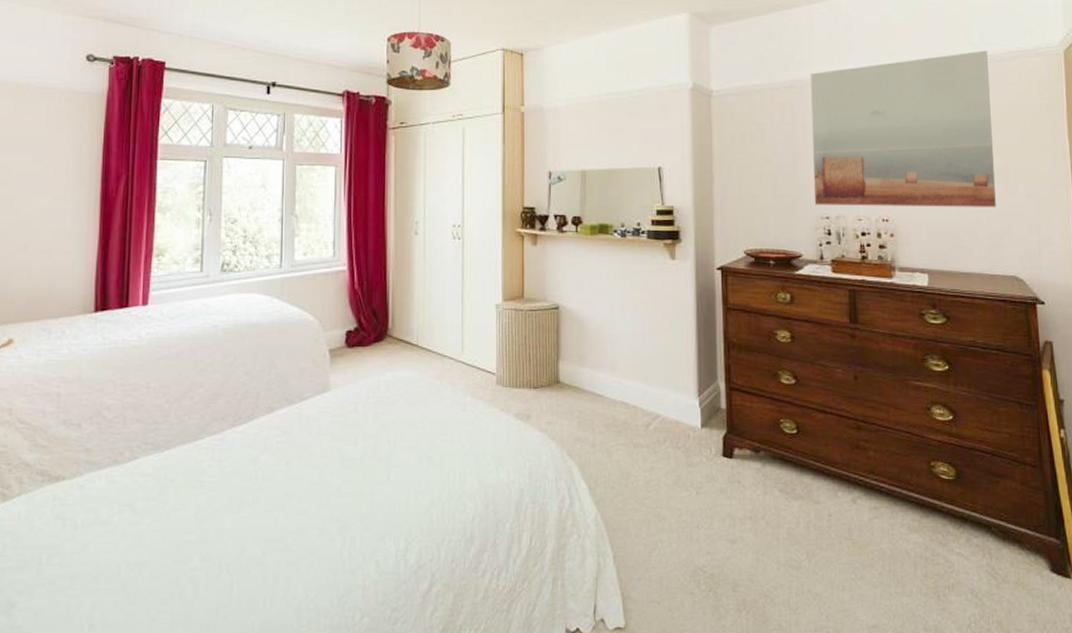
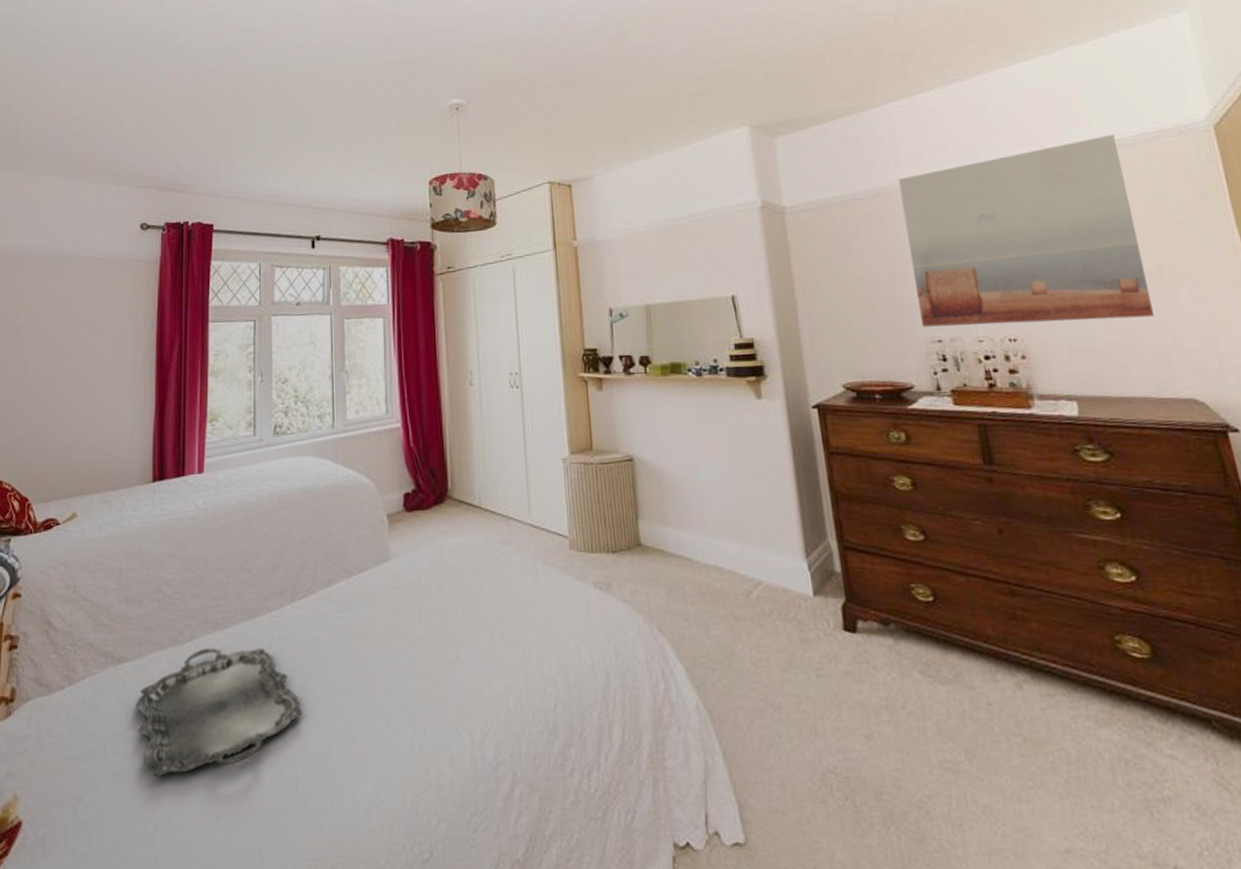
serving tray: none [72,468,239,584] -> present [135,648,302,777]

